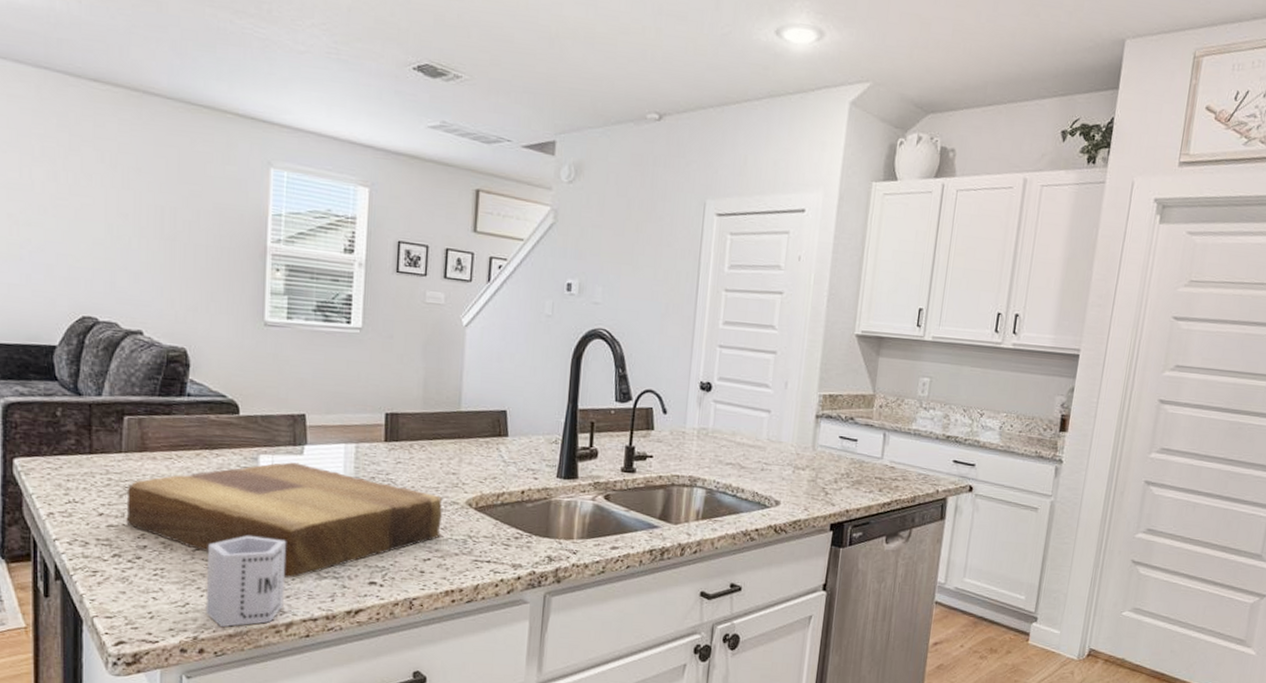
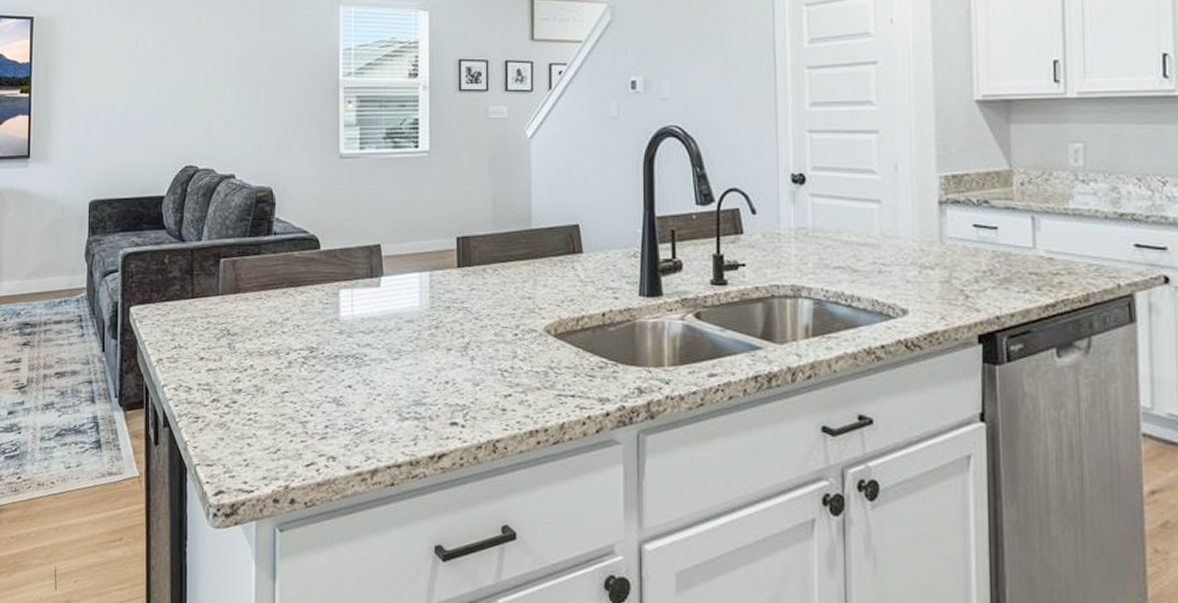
cutting board: present [126,462,442,578] -> none [223,295,520,420]
cup: present [205,536,286,628] -> none [295,375,368,475]

